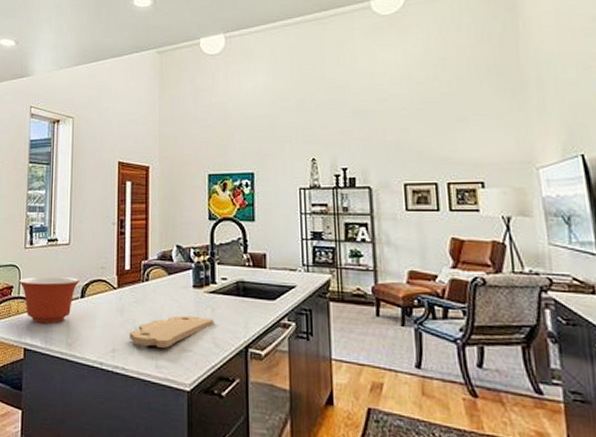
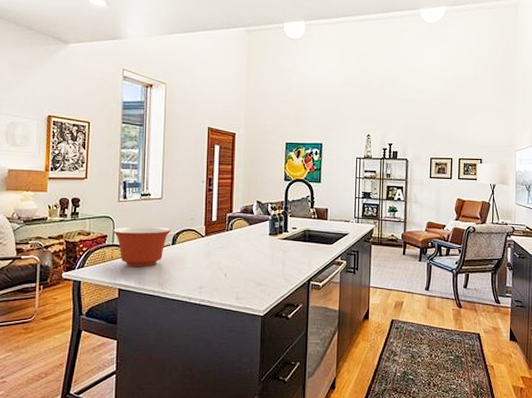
cutting board: present [129,315,214,348] -> none [214,257,285,283]

